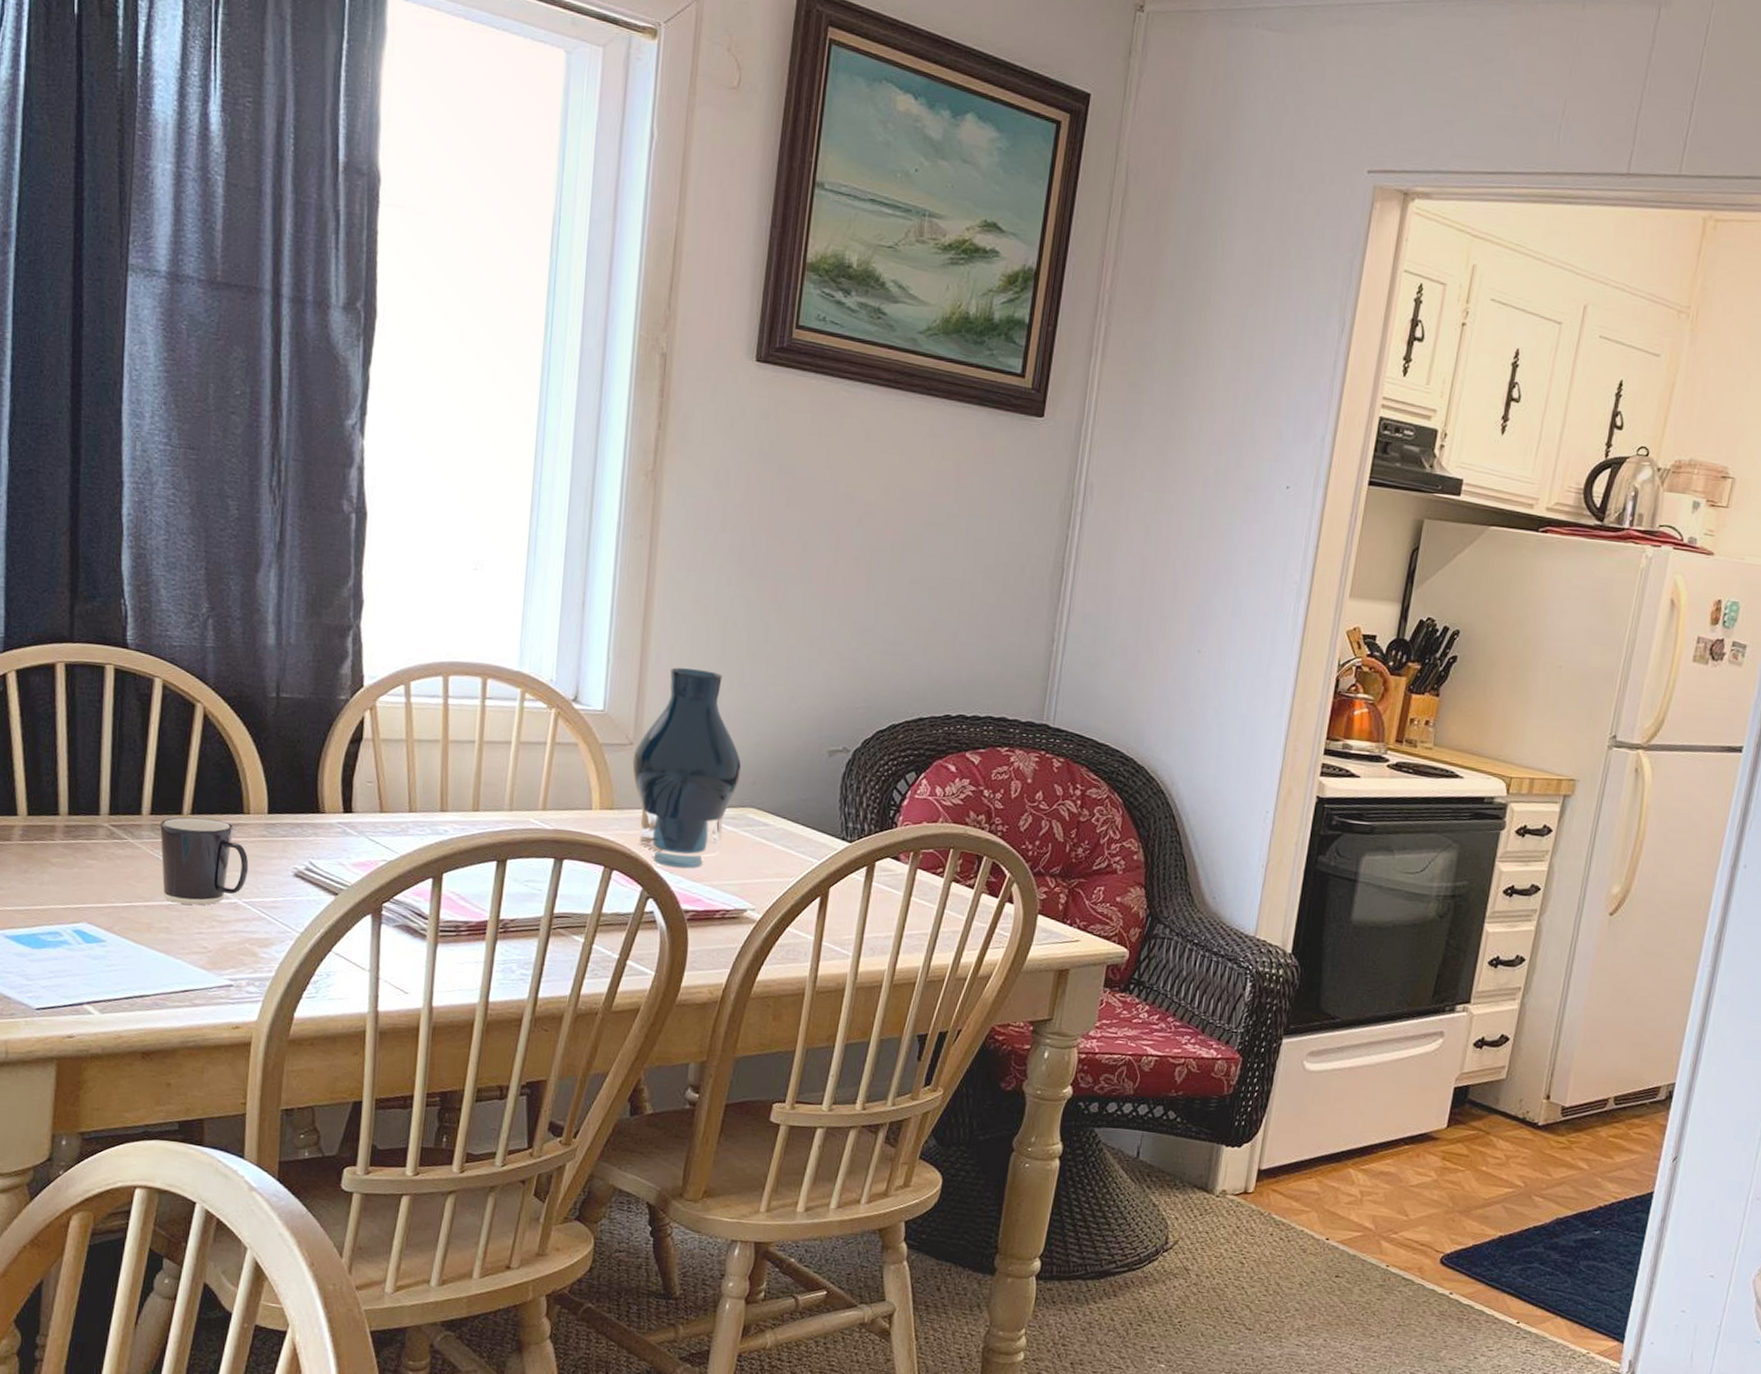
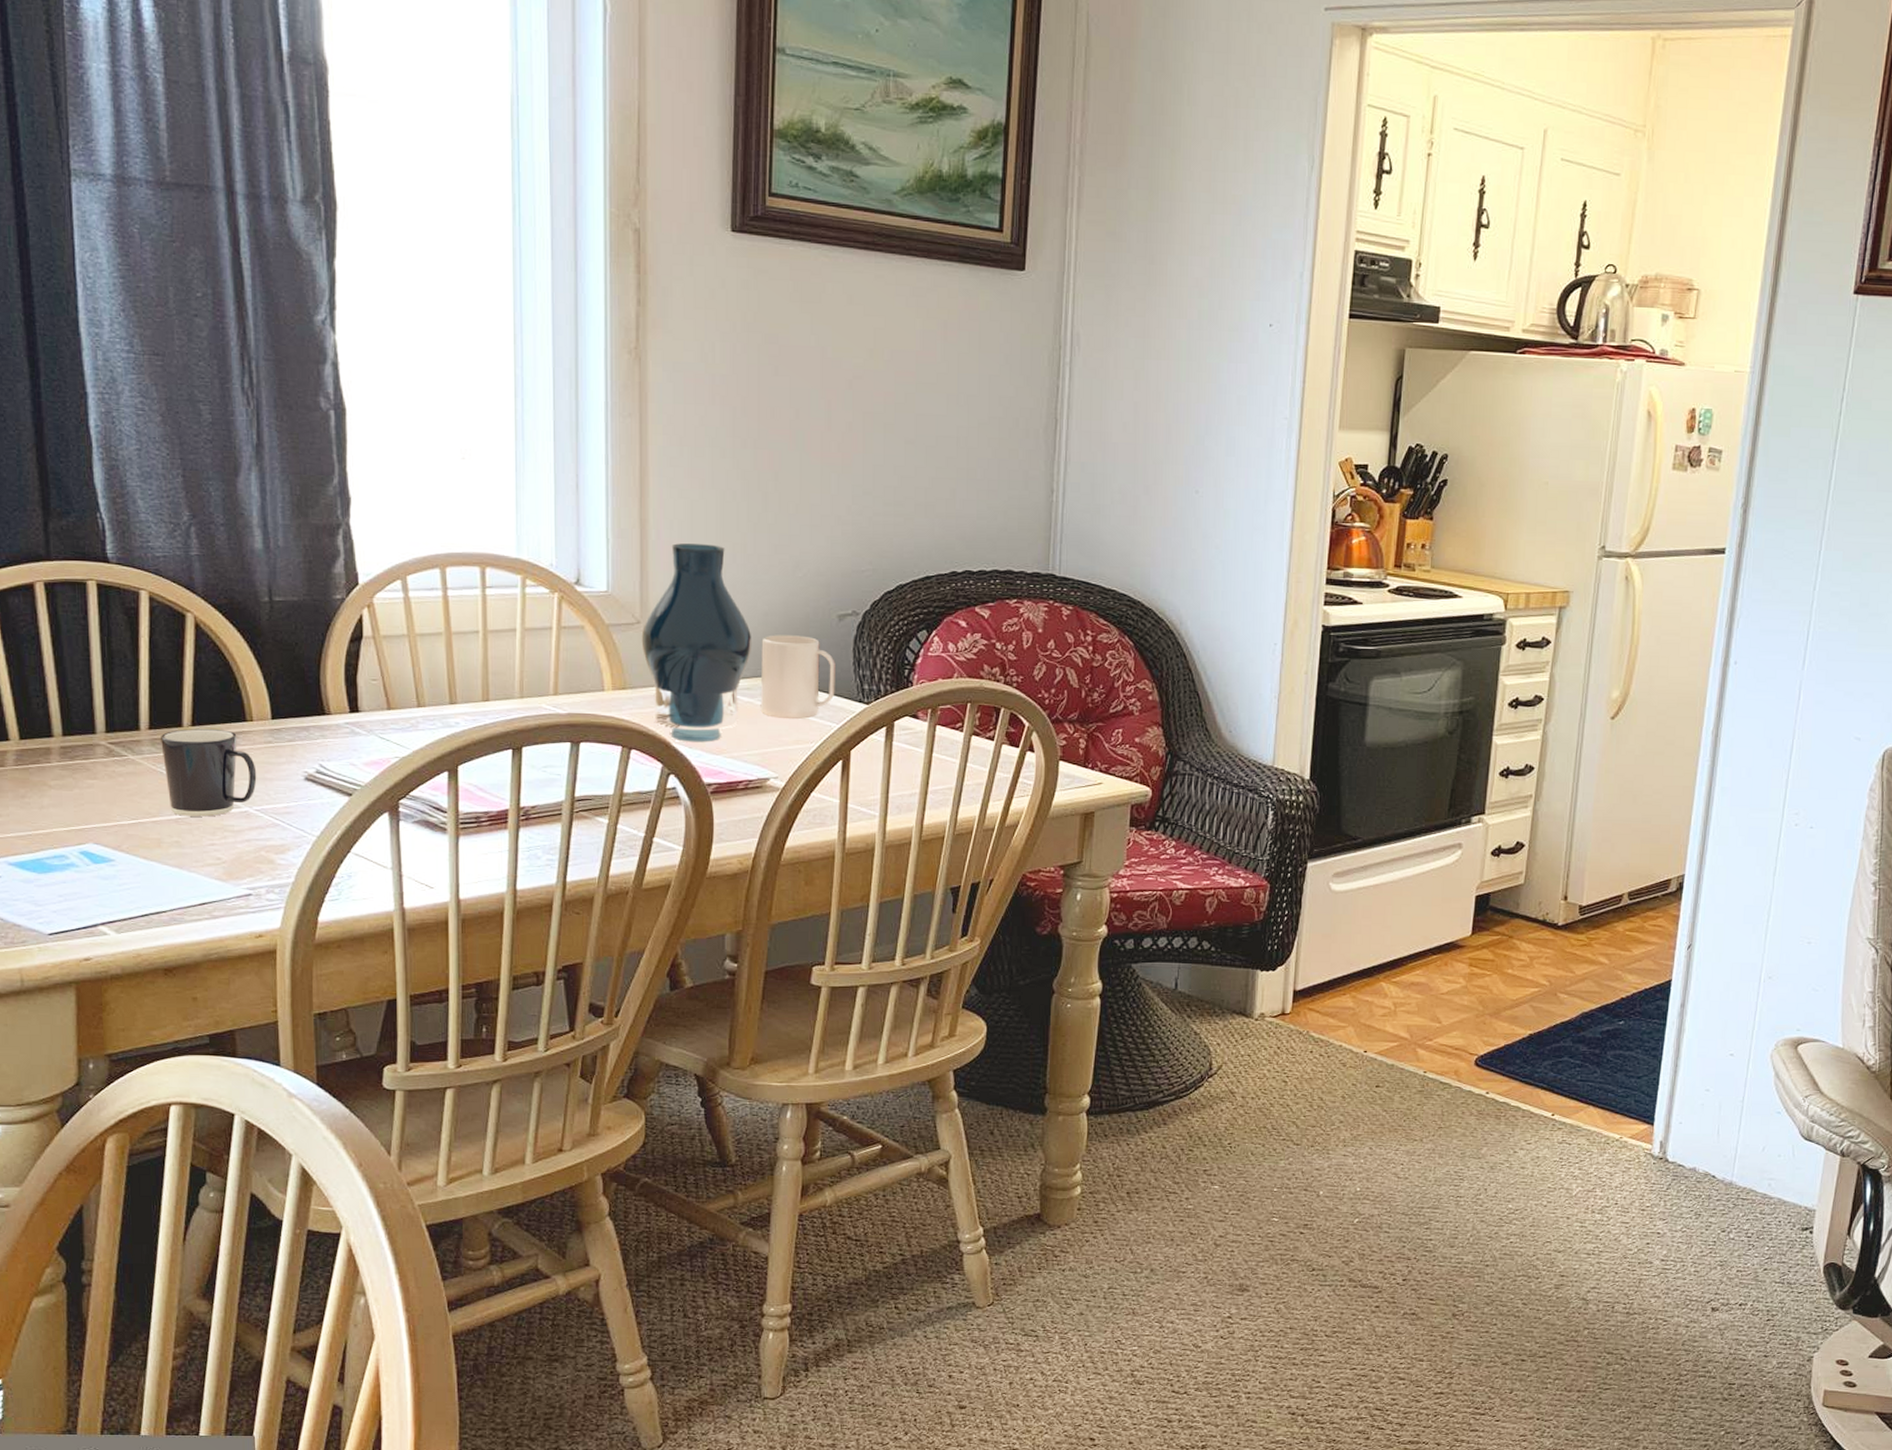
mug: none [743,765,823,853] -> present [760,635,837,720]

